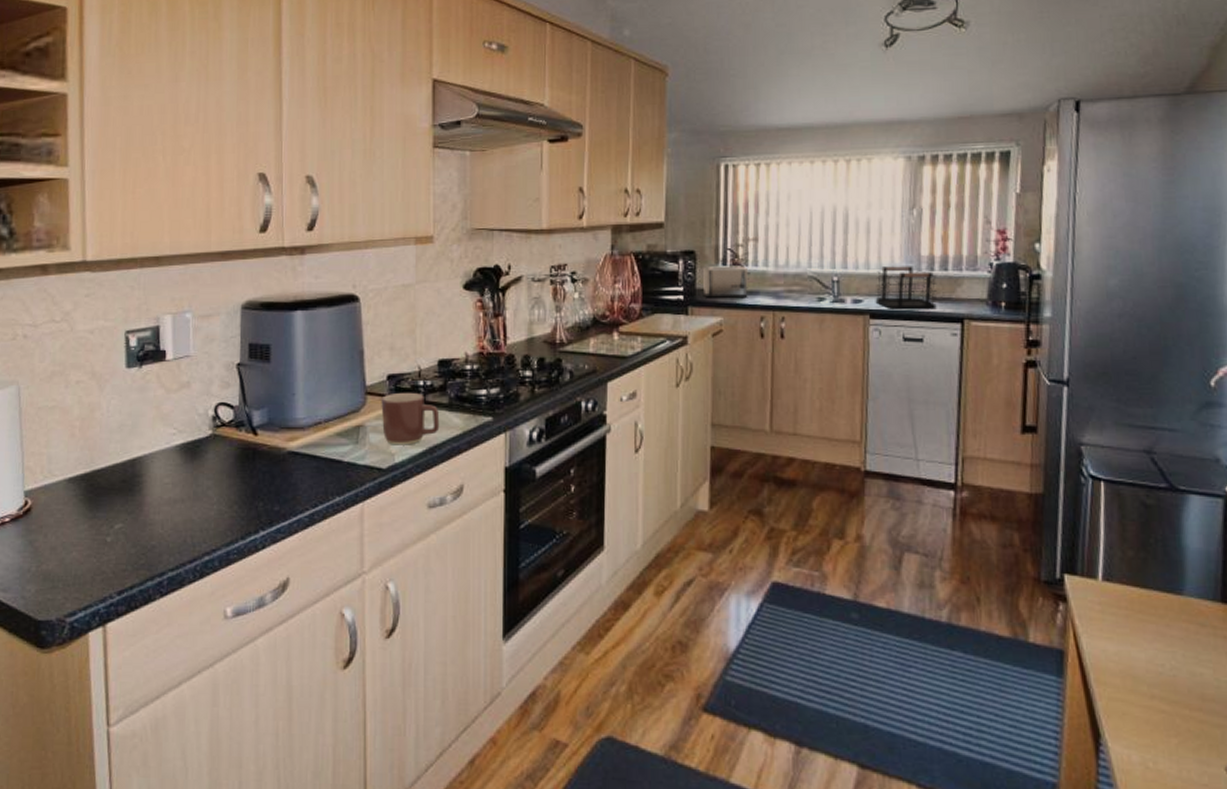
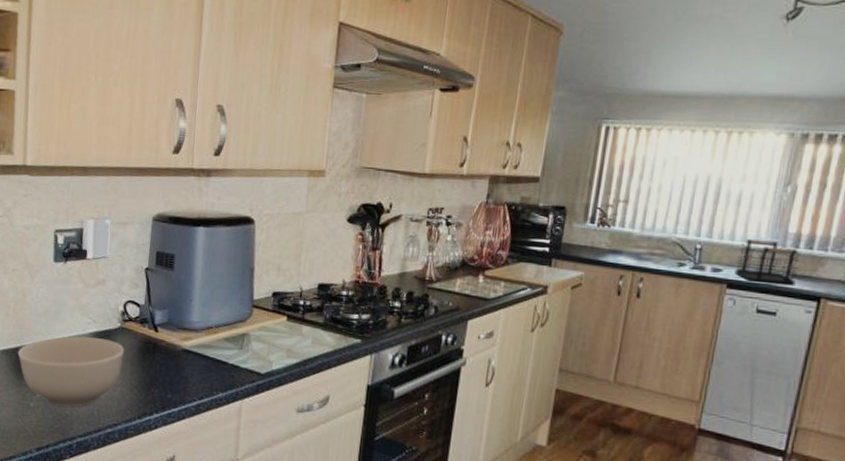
bowl: none [88,449,219,538] -> present [18,336,124,407]
mug: present [381,392,440,445] -> none [264,308,315,356]
toaster: present [702,265,751,299] -> none [567,222,617,257]

